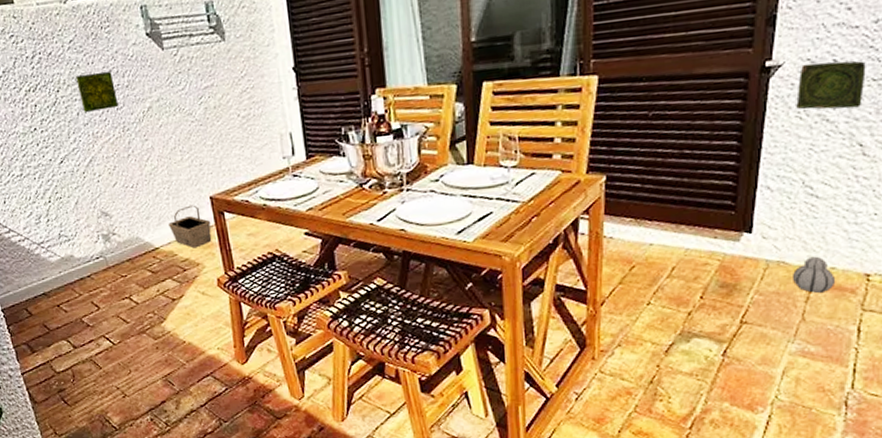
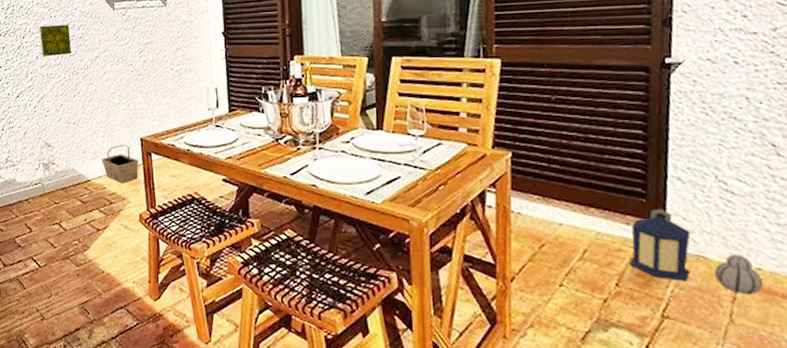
lantern: none [714,218,774,288] -> present [629,208,691,282]
ceramic tile: present [796,61,866,110] -> none [700,63,770,109]

